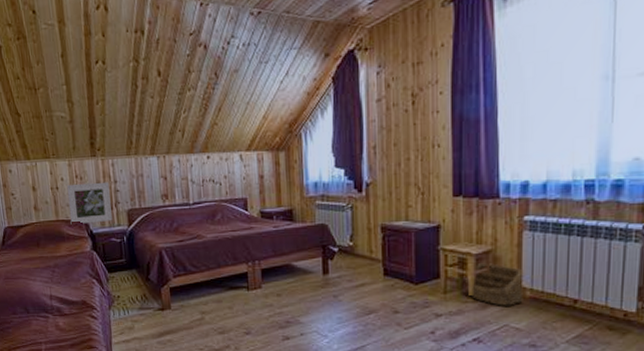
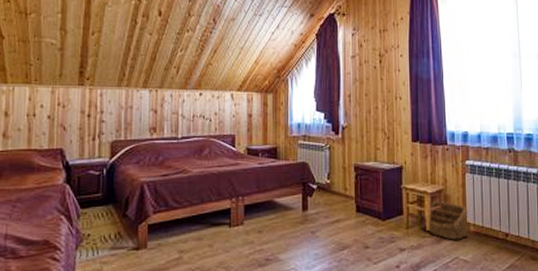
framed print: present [66,181,112,224] -> none [44,111,94,154]

